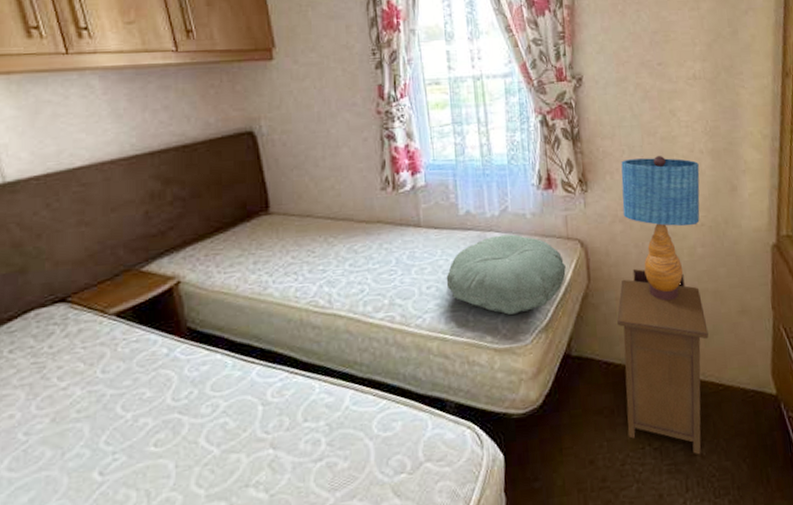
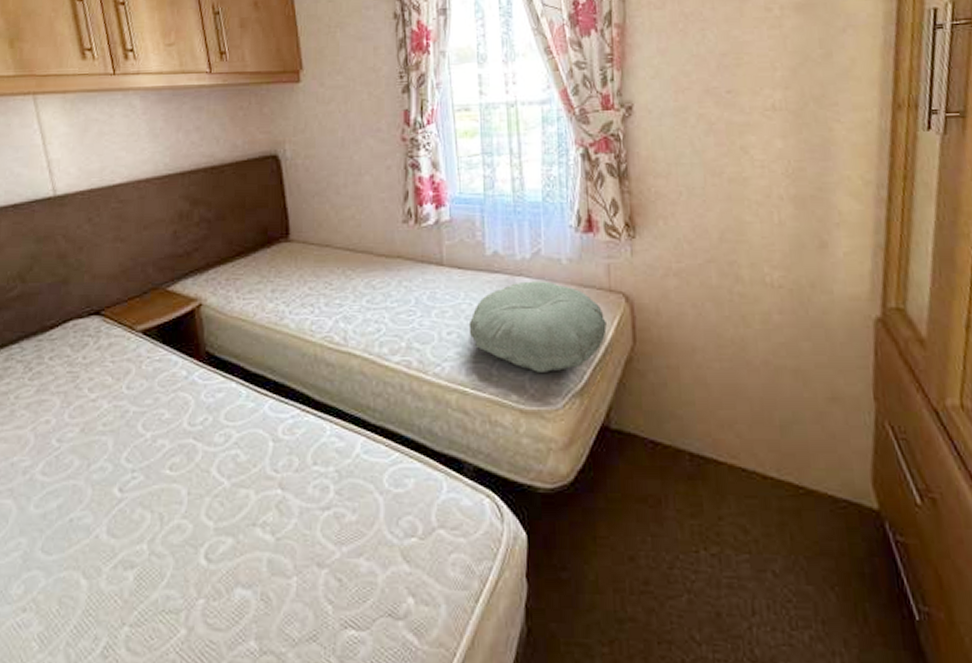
nightstand: present [617,268,709,455] -> none [668,332,786,572]
table lamp: present [621,156,700,301] -> none [677,200,778,376]

